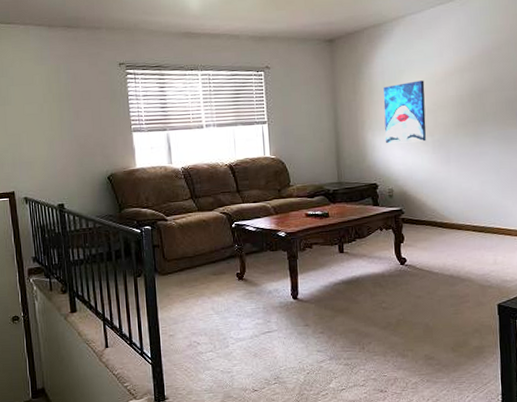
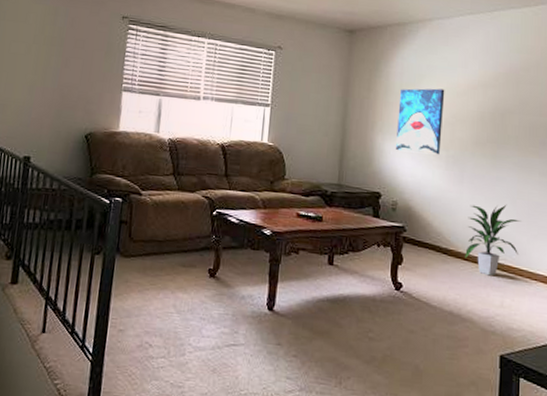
indoor plant: none [457,175,506,240] -> present [465,204,522,276]

